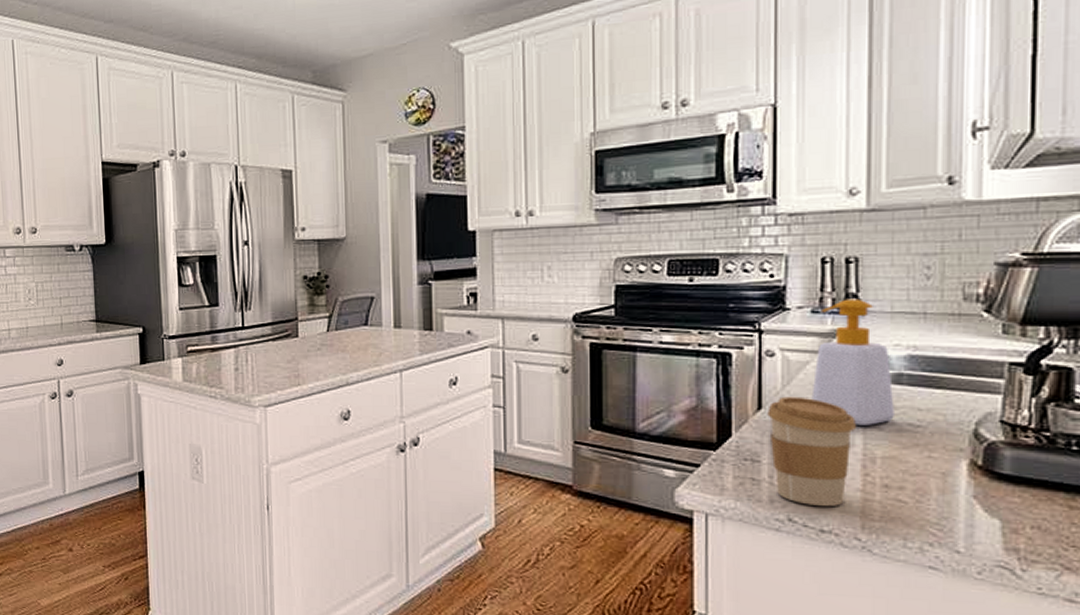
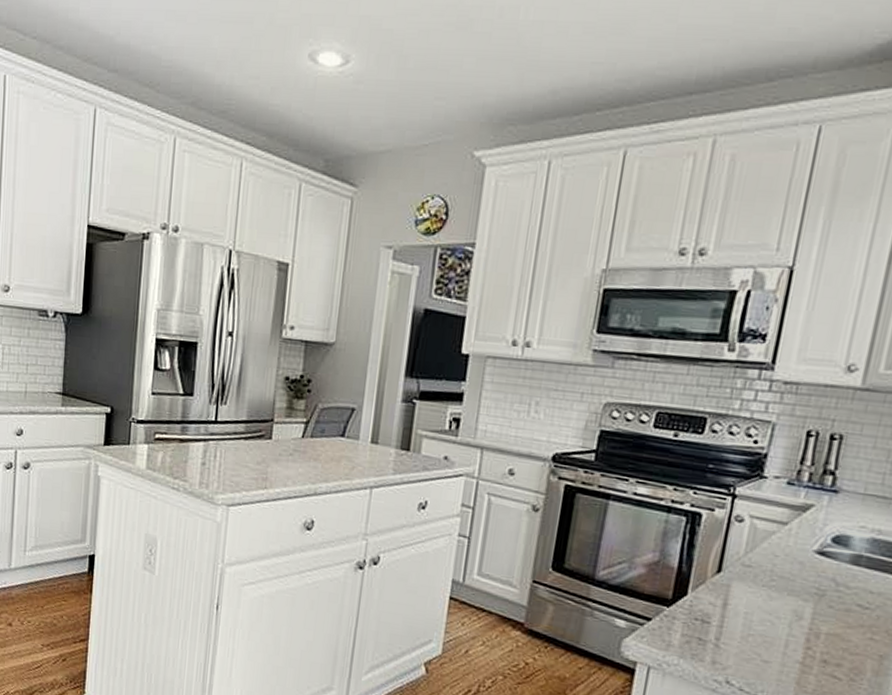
coffee cup: present [767,396,857,507] -> none [720,563,809,675]
soap bottle: present [811,298,894,425] -> none [770,475,854,602]

